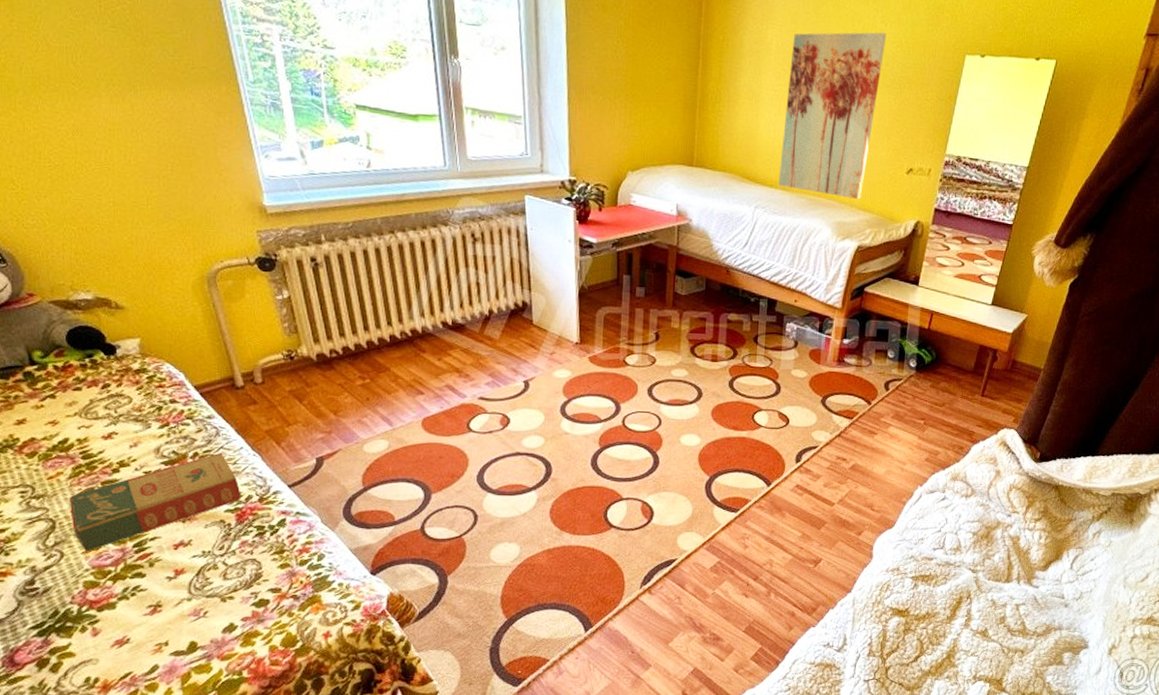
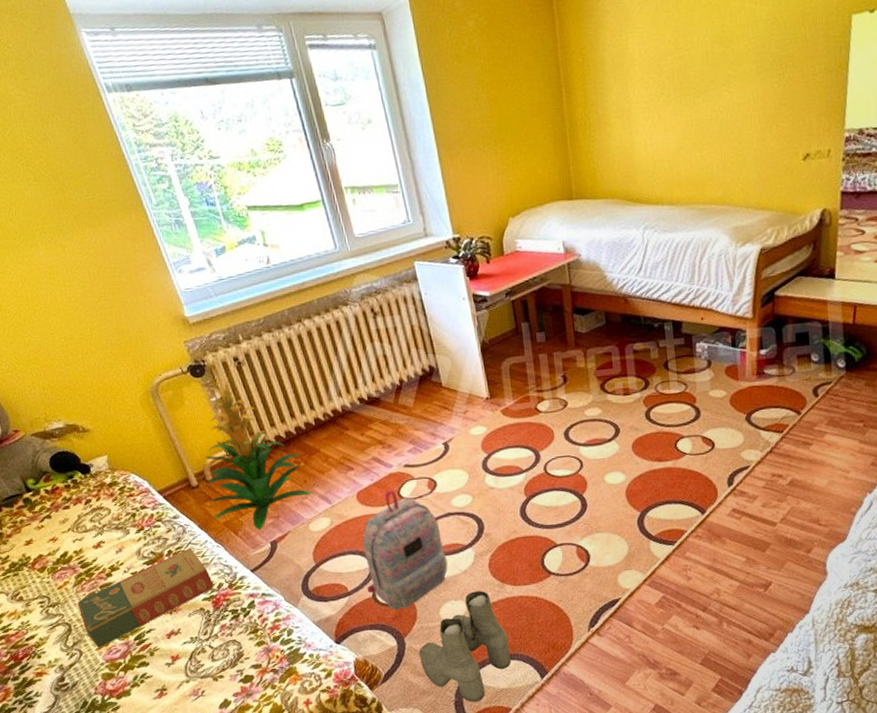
indoor plant: none [254,278,373,445] -> present [205,378,312,531]
backpack: none [416,420,508,546] -> present [362,490,448,610]
boots: none [460,536,557,650] -> present [418,590,511,702]
wall art: present [779,32,887,199] -> none [656,12,759,202]

